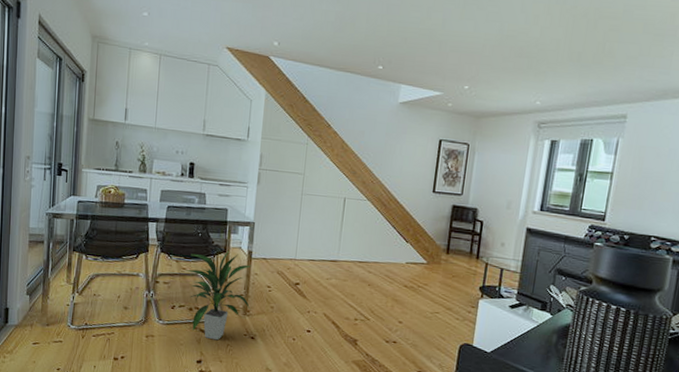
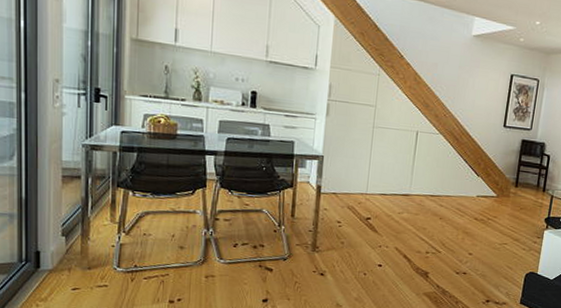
indoor plant: present [186,249,252,341] -> none [249,184,321,278]

